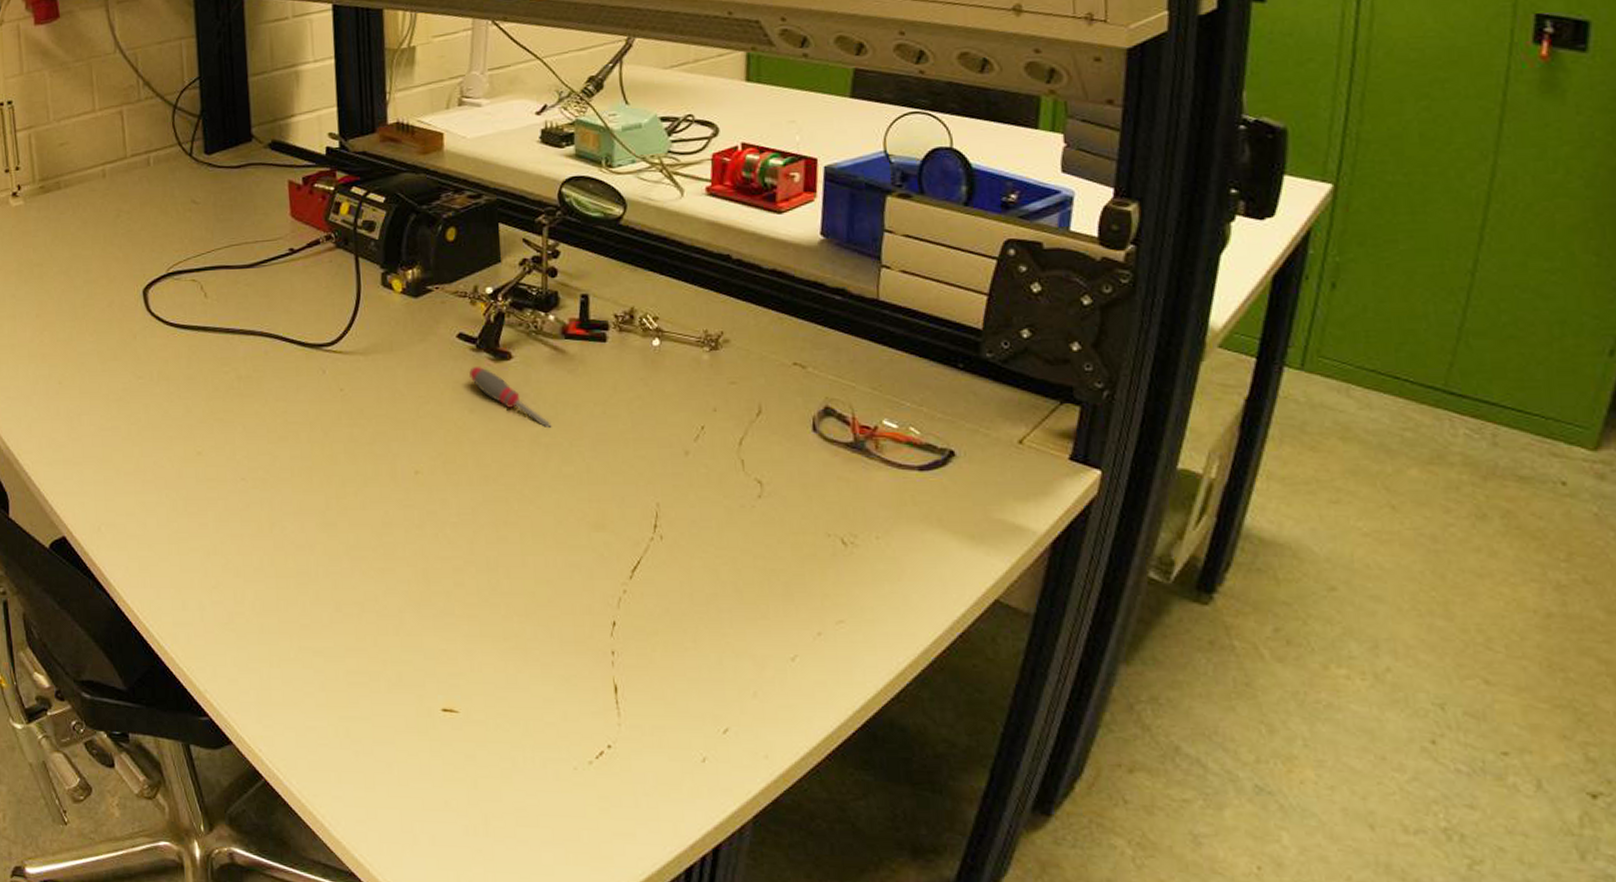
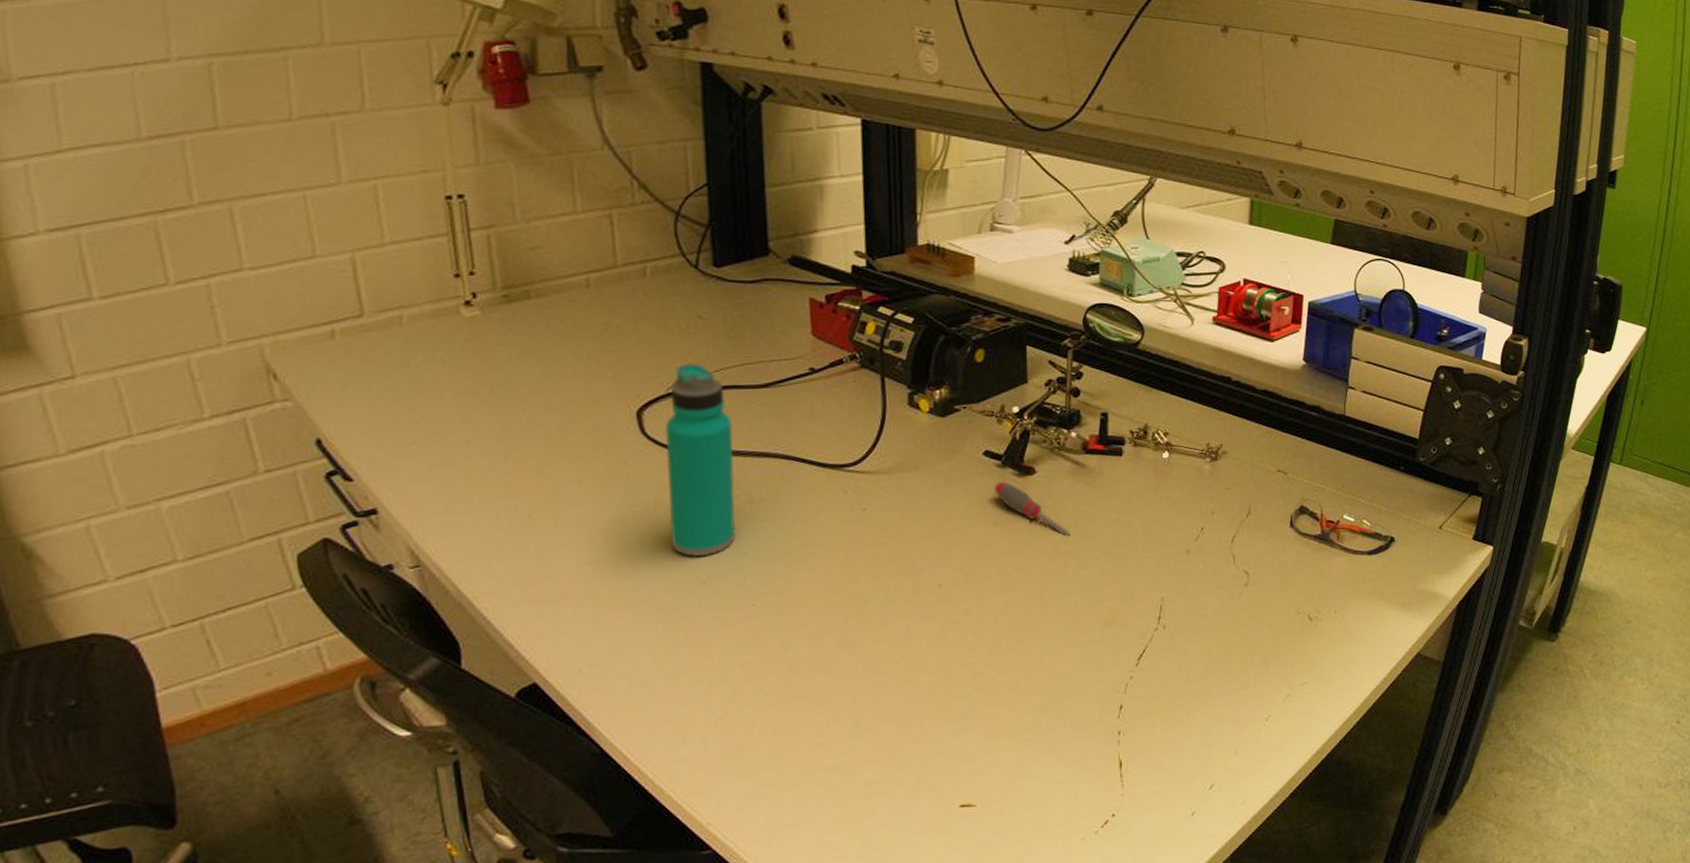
water bottle: none [165,244,227,429] -> present [664,363,736,558]

